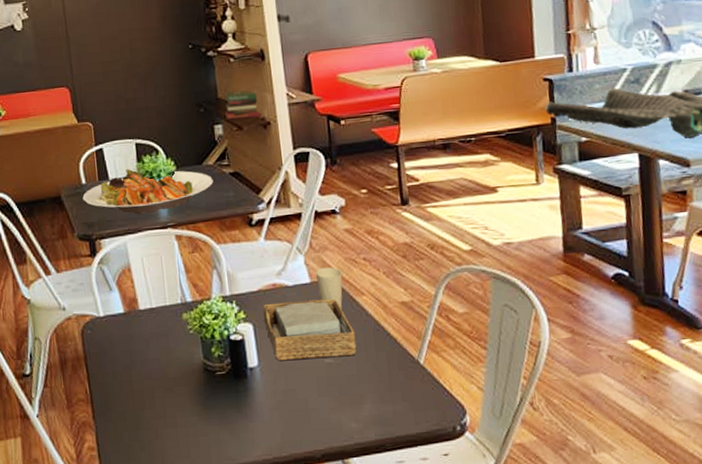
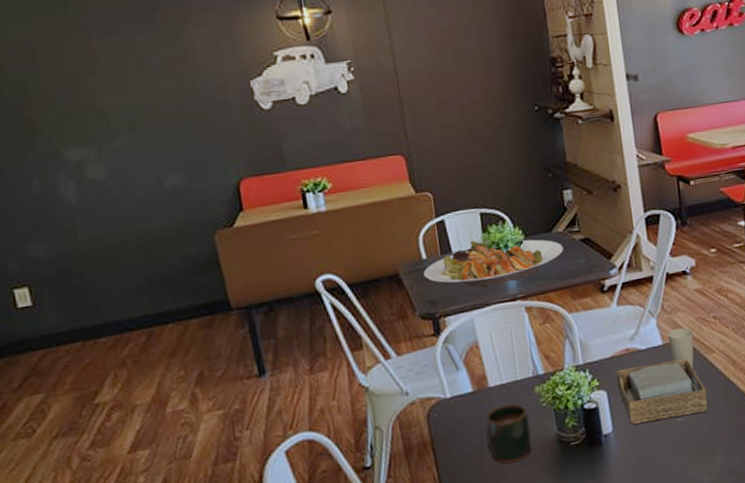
mug: none [135,327,179,386] -> present [486,403,532,464]
books: present [224,89,262,120] -> none [573,151,612,185]

